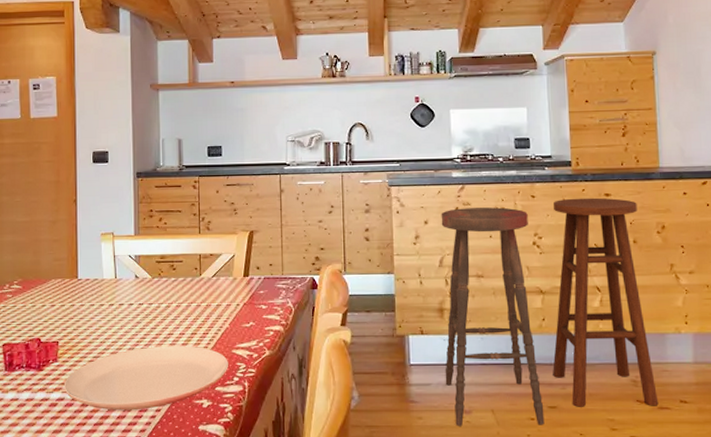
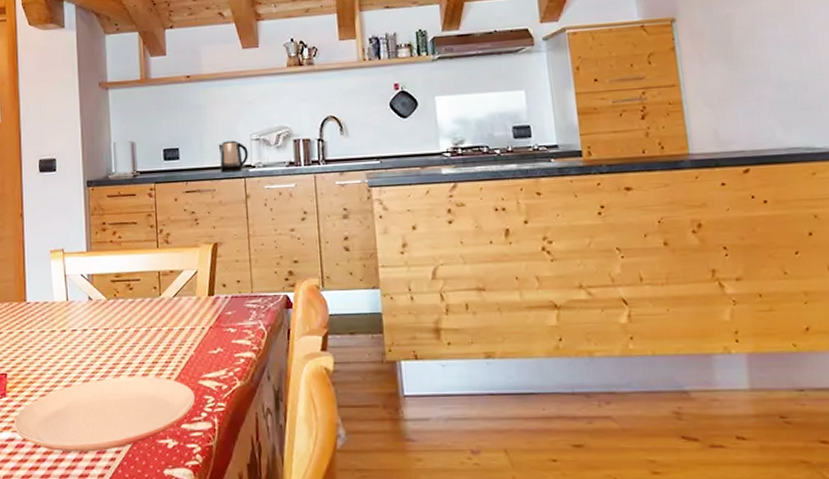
kettle: none [257,141,284,170] -> present [218,140,248,173]
bar stool: present [441,207,545,426] -> none [431,207,570,469]
bar stool: present [553,197,659,407] -> none [564,192,710,446]

